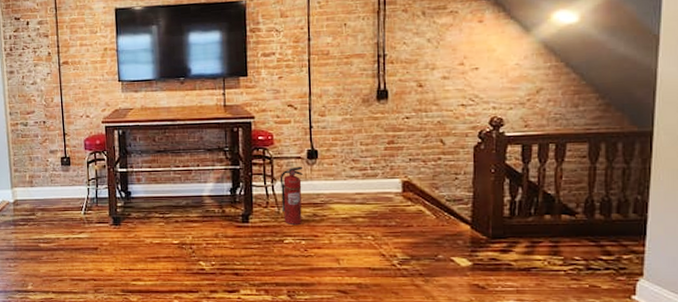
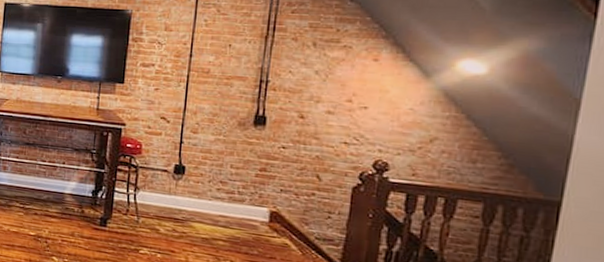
fire extinguisher: present [279,166,303,226] -> none [141,179,168,238]

